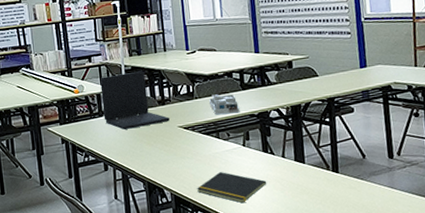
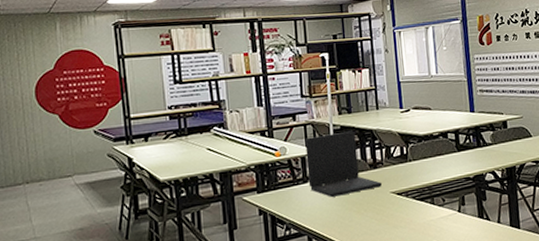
desk organizer: present [209,94,240,115] -> none [424,156,456,179]

